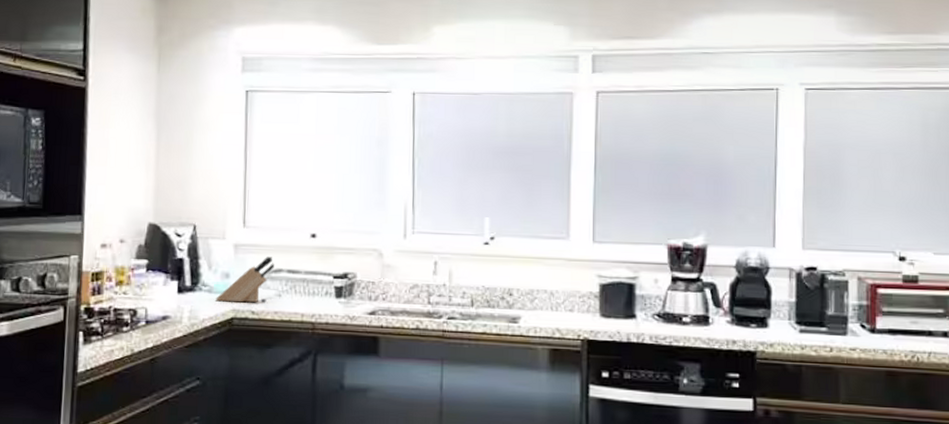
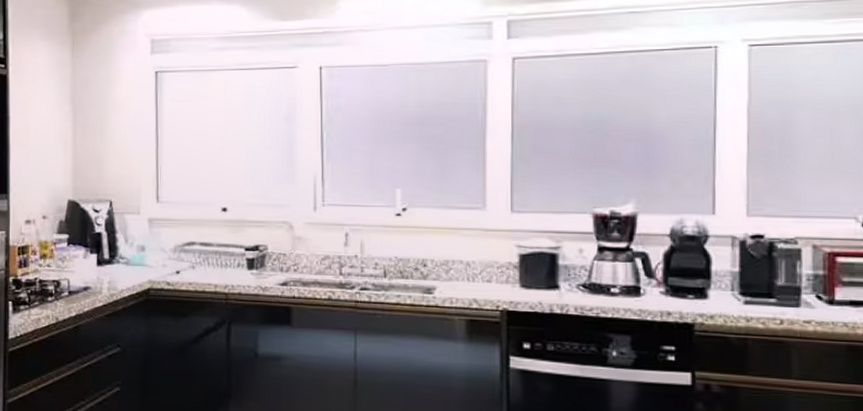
knife block: present [216,256,274,303] -> none [133,230,187,274]

